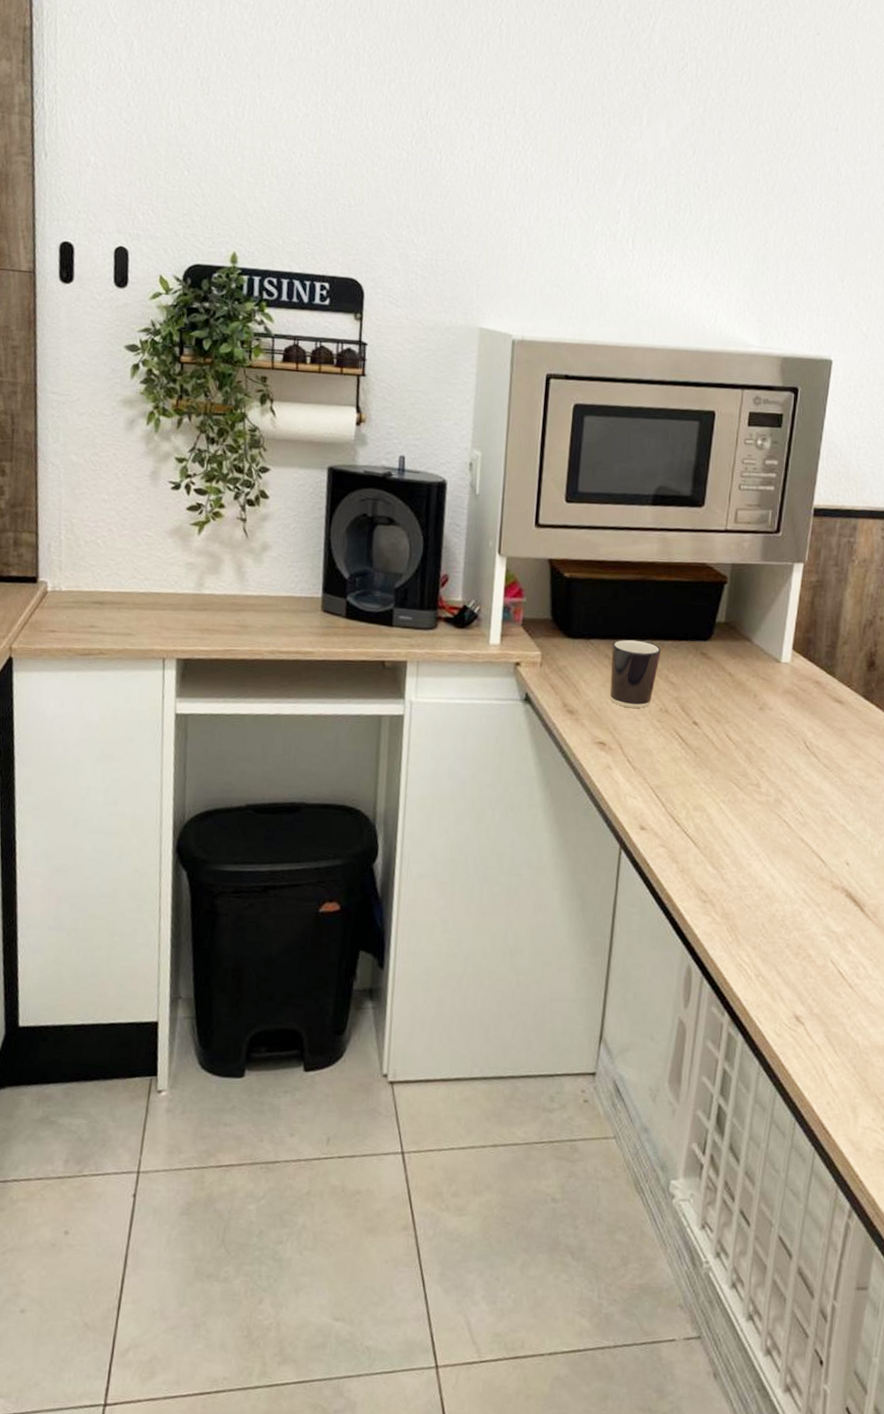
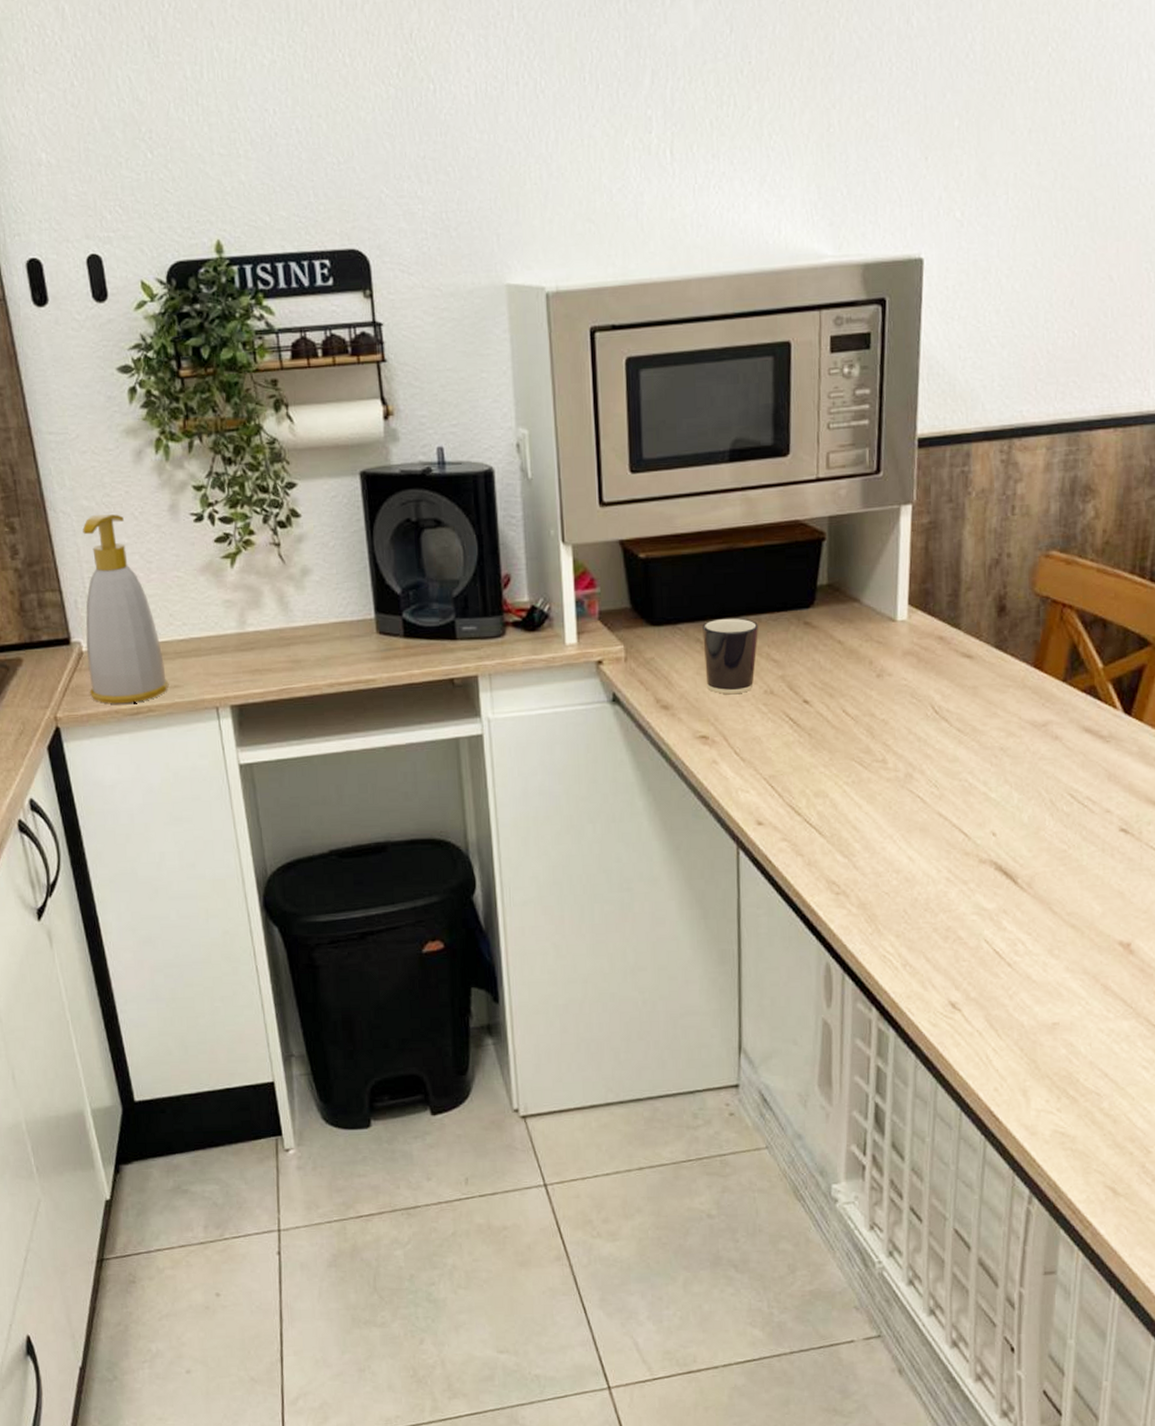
soap bottle: none [46,469,123,644] -> present [82,514,169,704]

